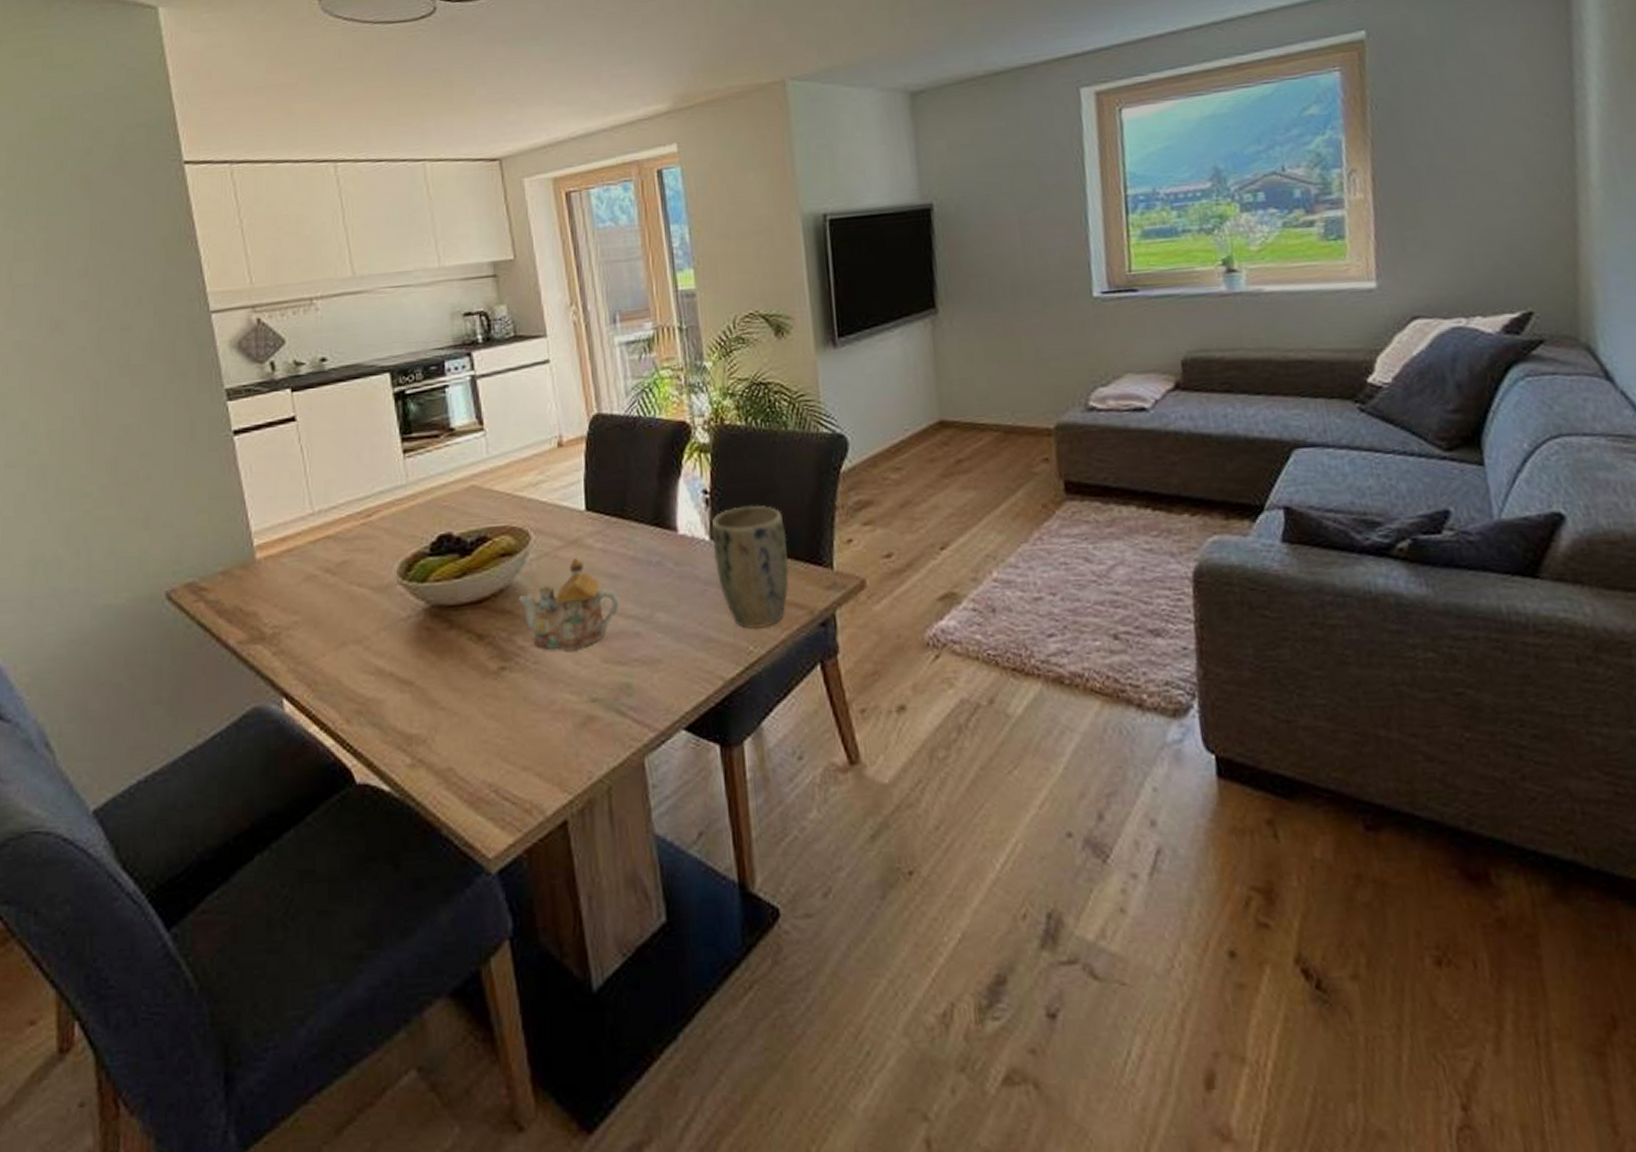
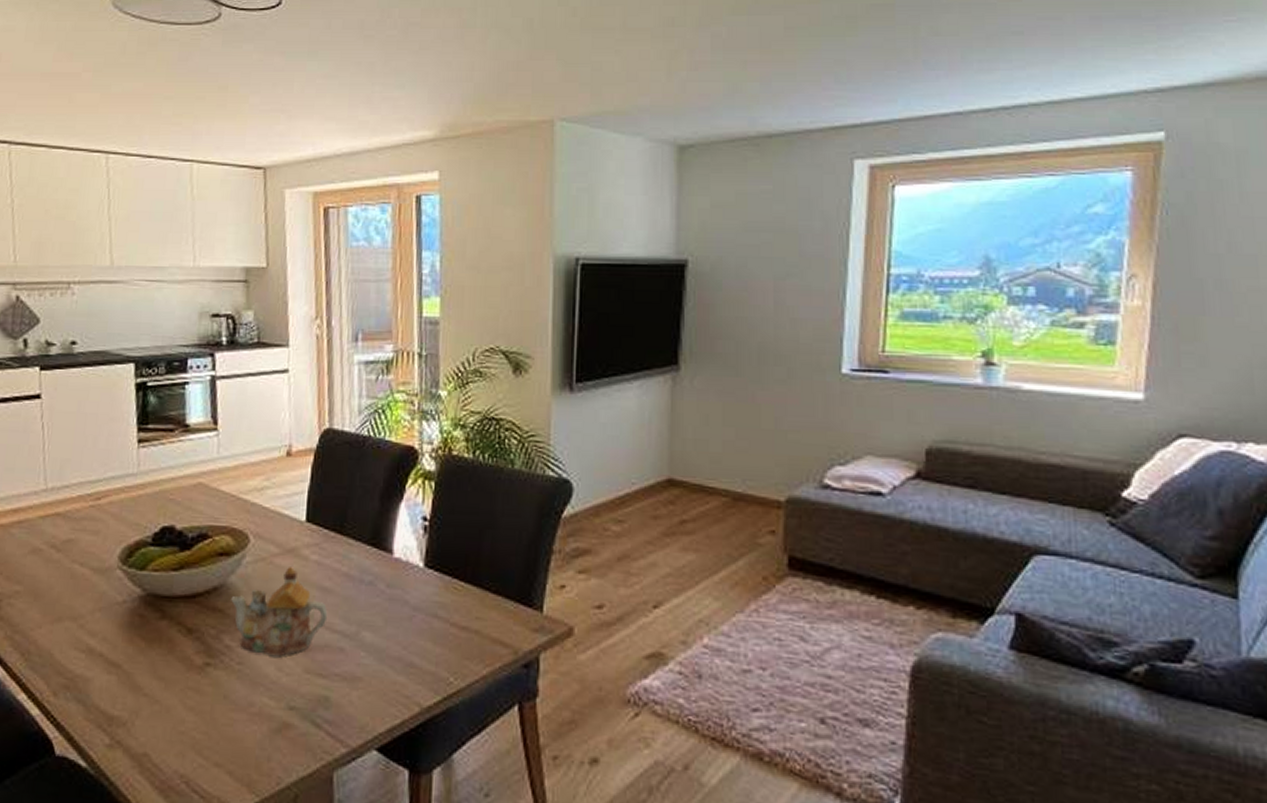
plant pot: present [711,505,790,630] -> none [425,538,501,662]

